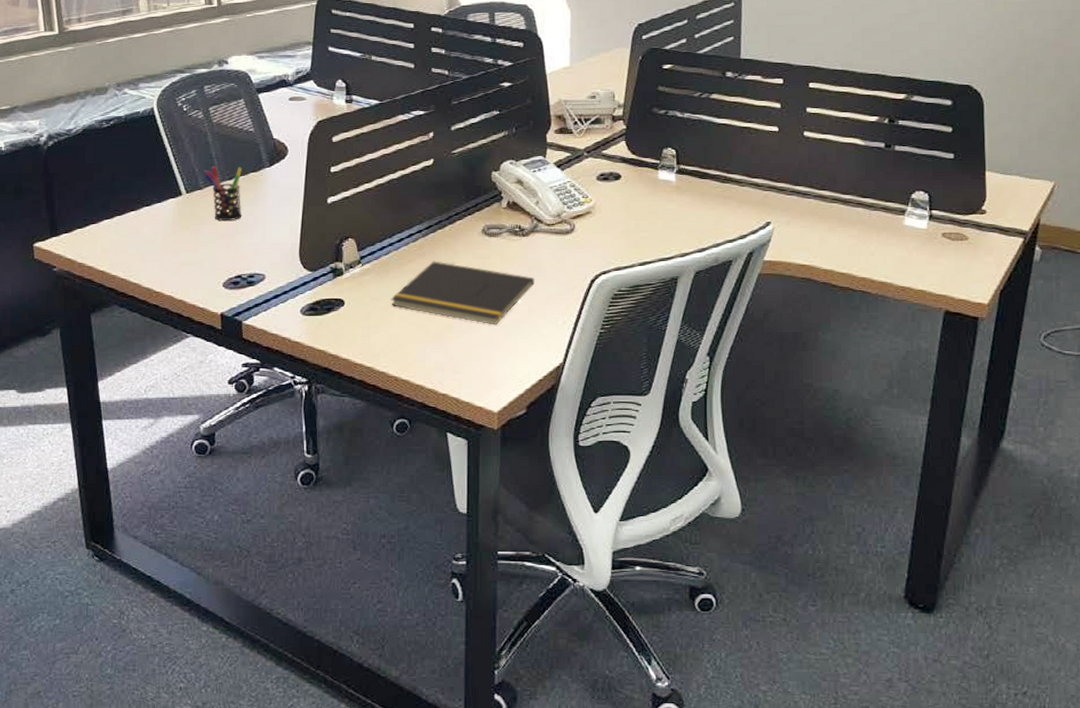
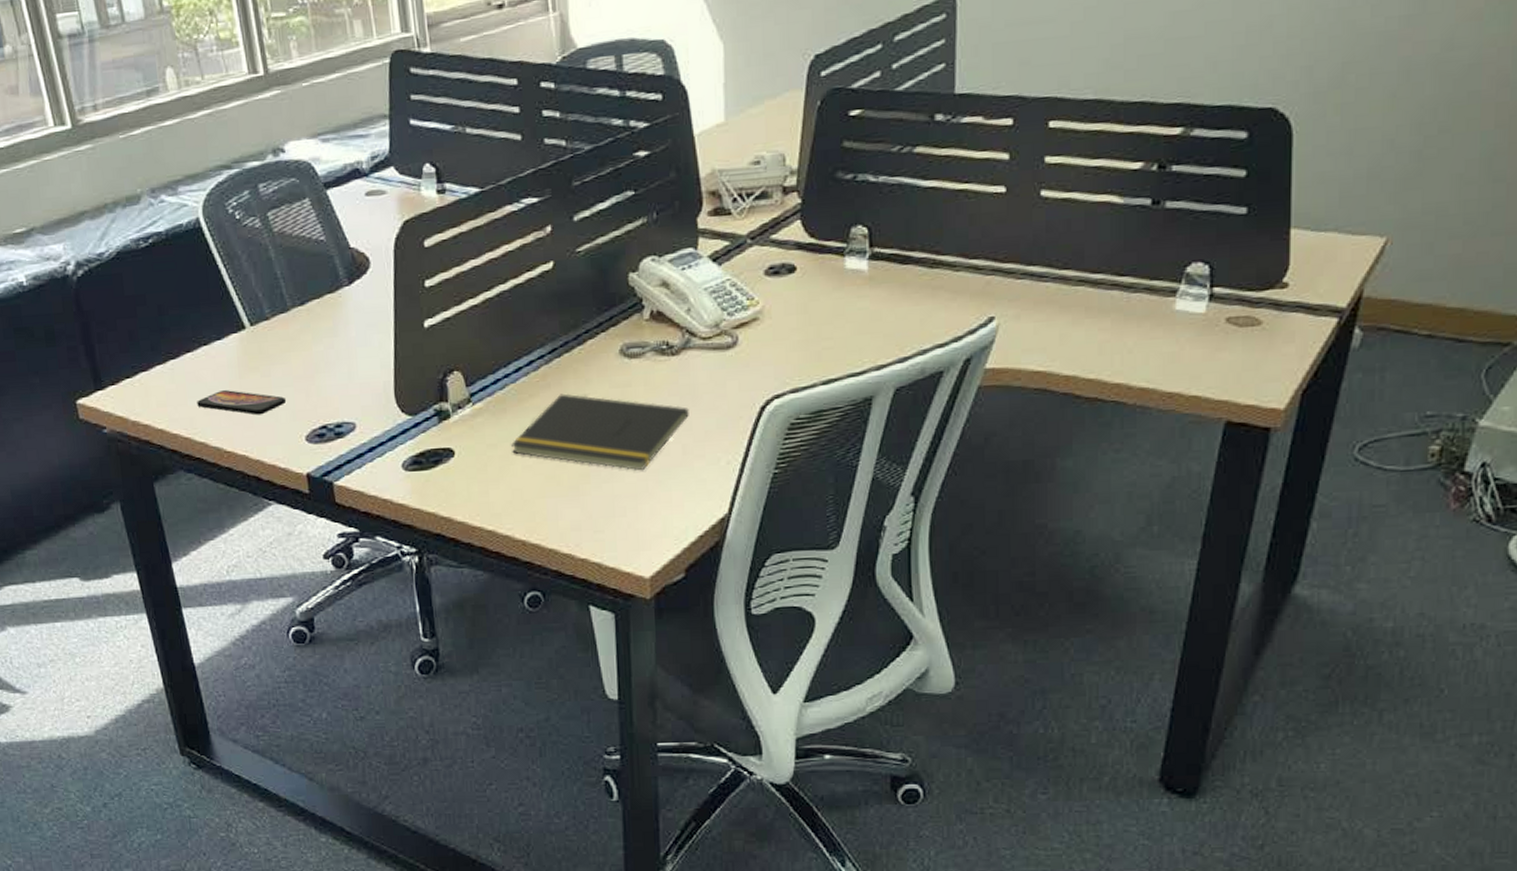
smartphone: none [135,243,210,264] -> present [197,390,287,416]
pen holder: present [203,166,242,221] -> none [268,288,321,358]

